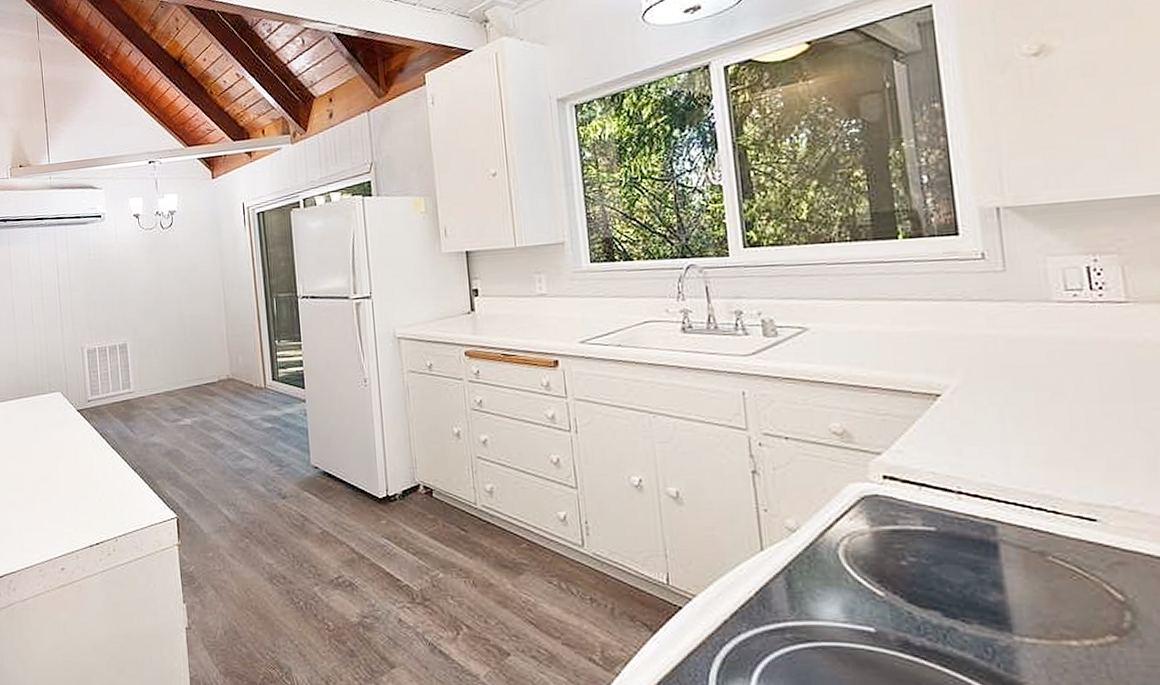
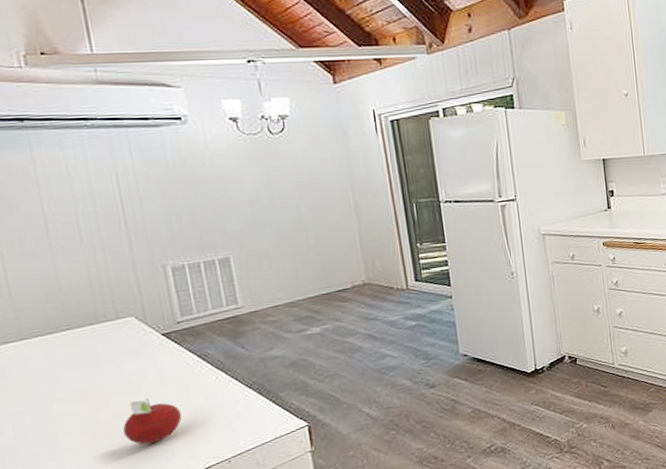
fruit: none [47,468,87,510] -> present [122,399,183,445]

